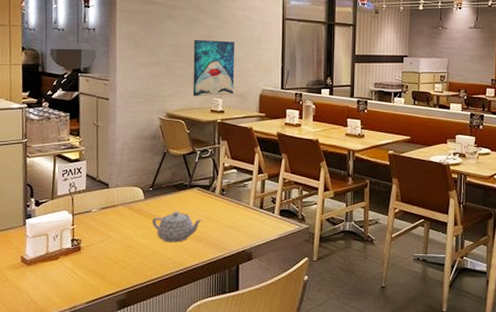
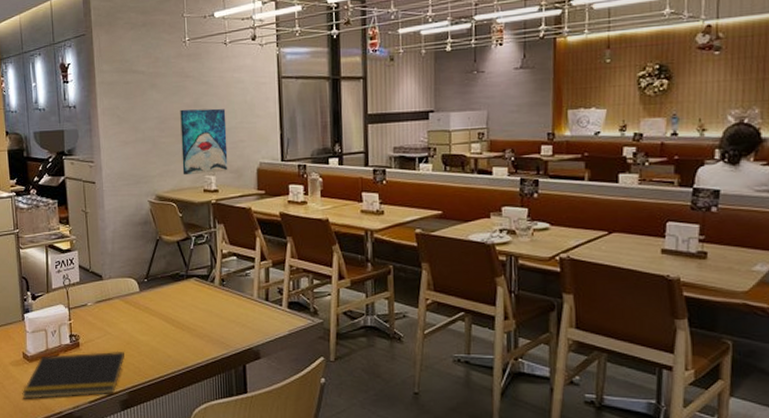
notepad: none [17,254,125,302] -> present [22,351,124,399]
teapot: present [152,211,203,243] -> none [150,304,203,339]

